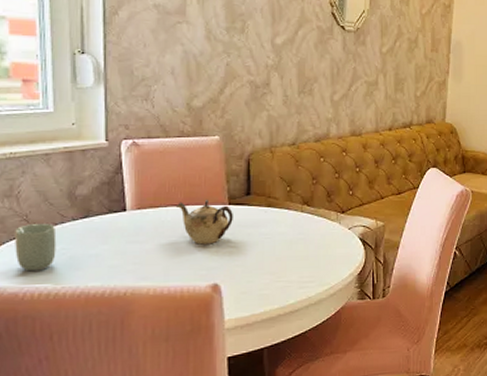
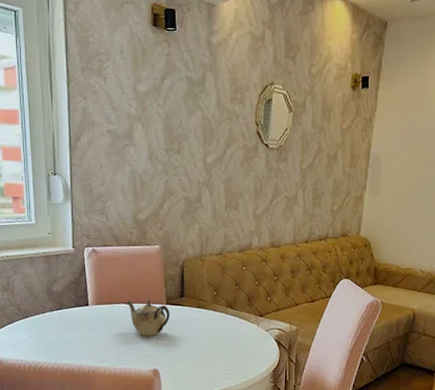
cup: present [15,224,57,272] -> none [12,312,40,349]

